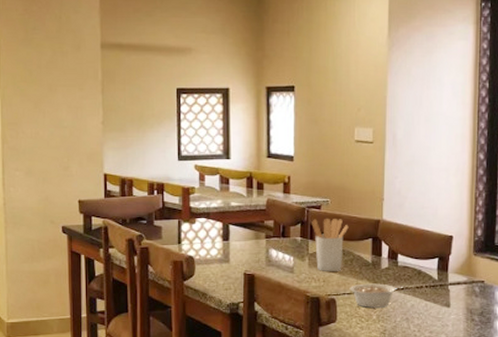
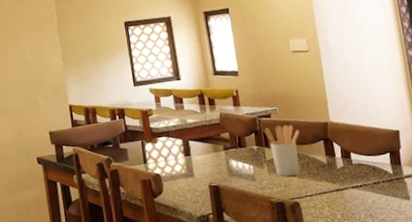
legume: present [349,283,405,308] -> none [310,183,363,208]

